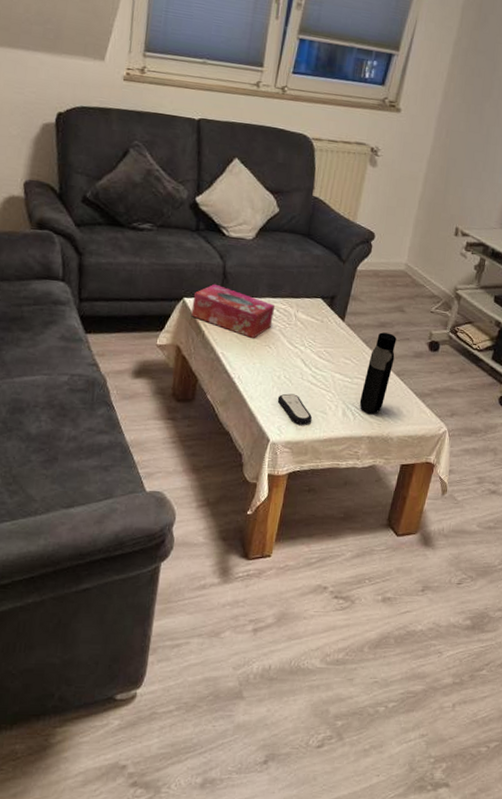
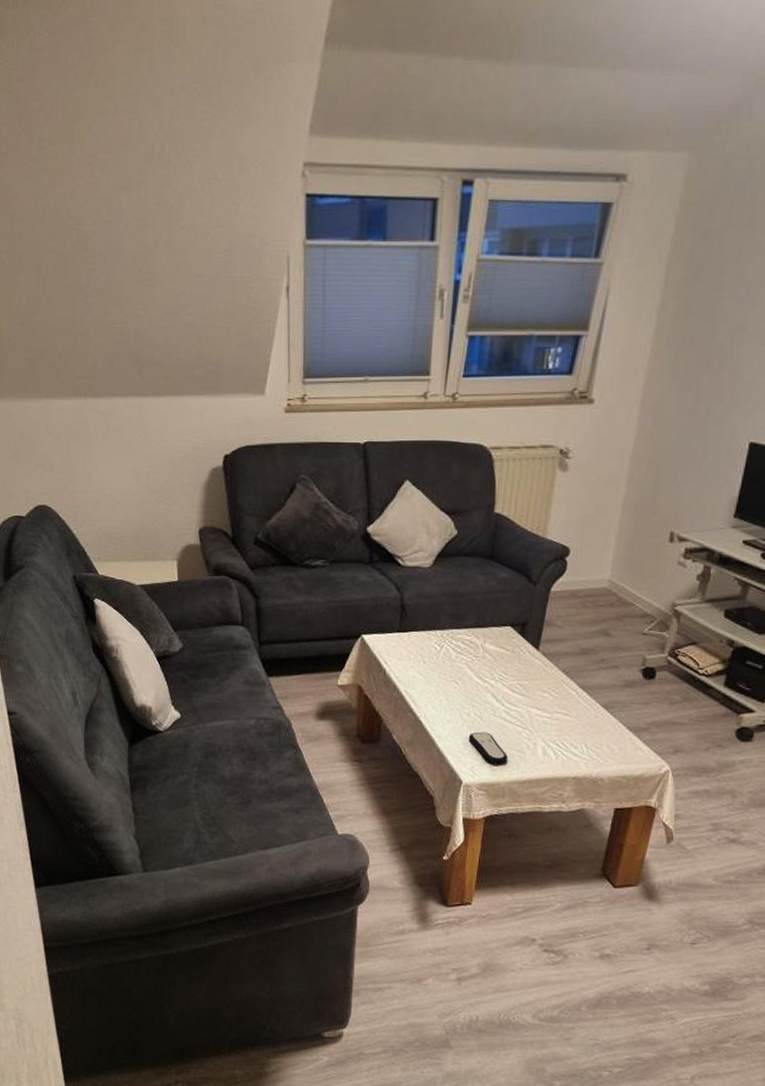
tissue box: present [191,283,276,339] -> none [371,618,460,675]
water bottle: present [359,332,397,414] -> none [561,660,602,752]

